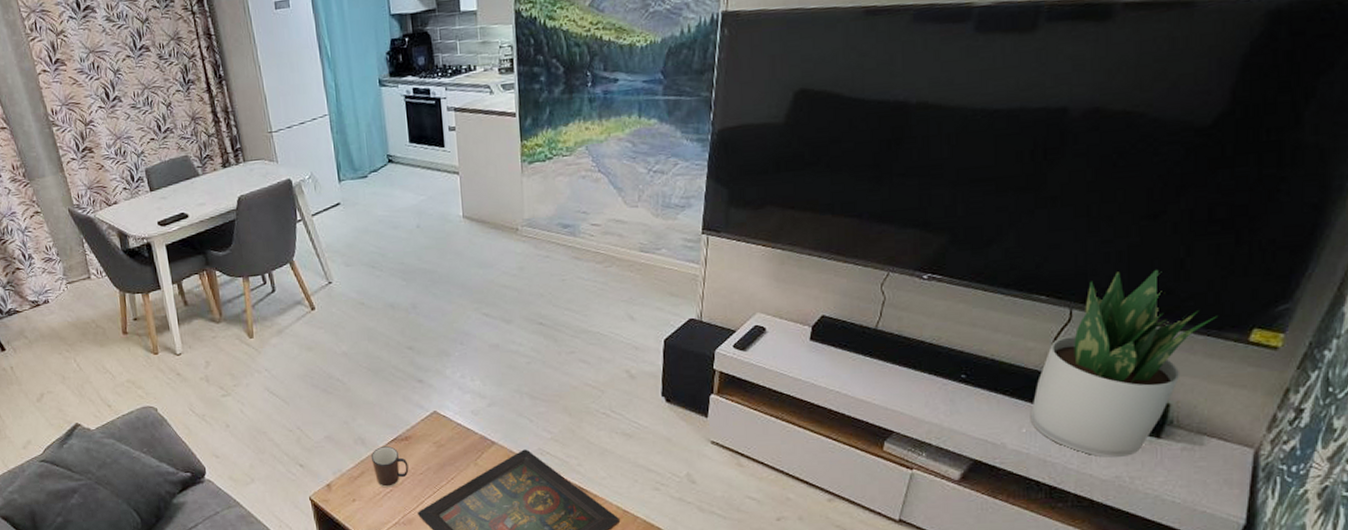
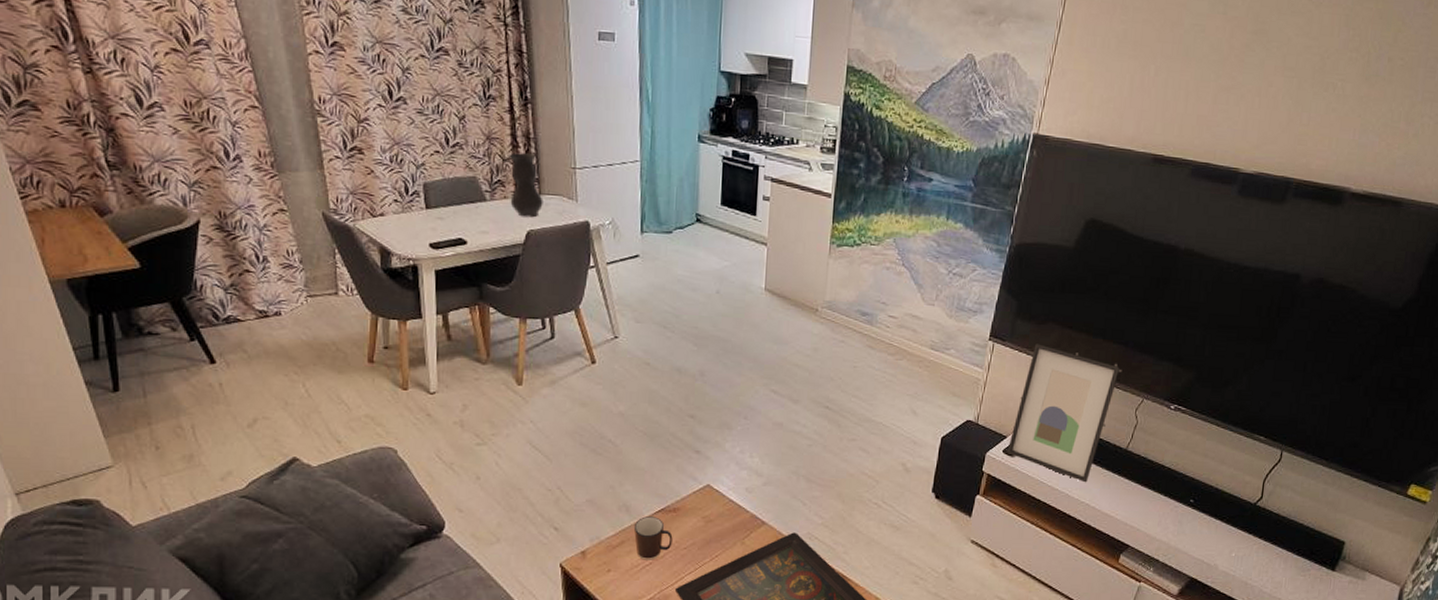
vase: none [211,125,249,185] -> present [507,152,543,218]
picture frame: none [738,229,859,370] -> present [1006,343,1122,483]
planter: present [1030,270,1217,458] -> none [1239,423,1387,585]

